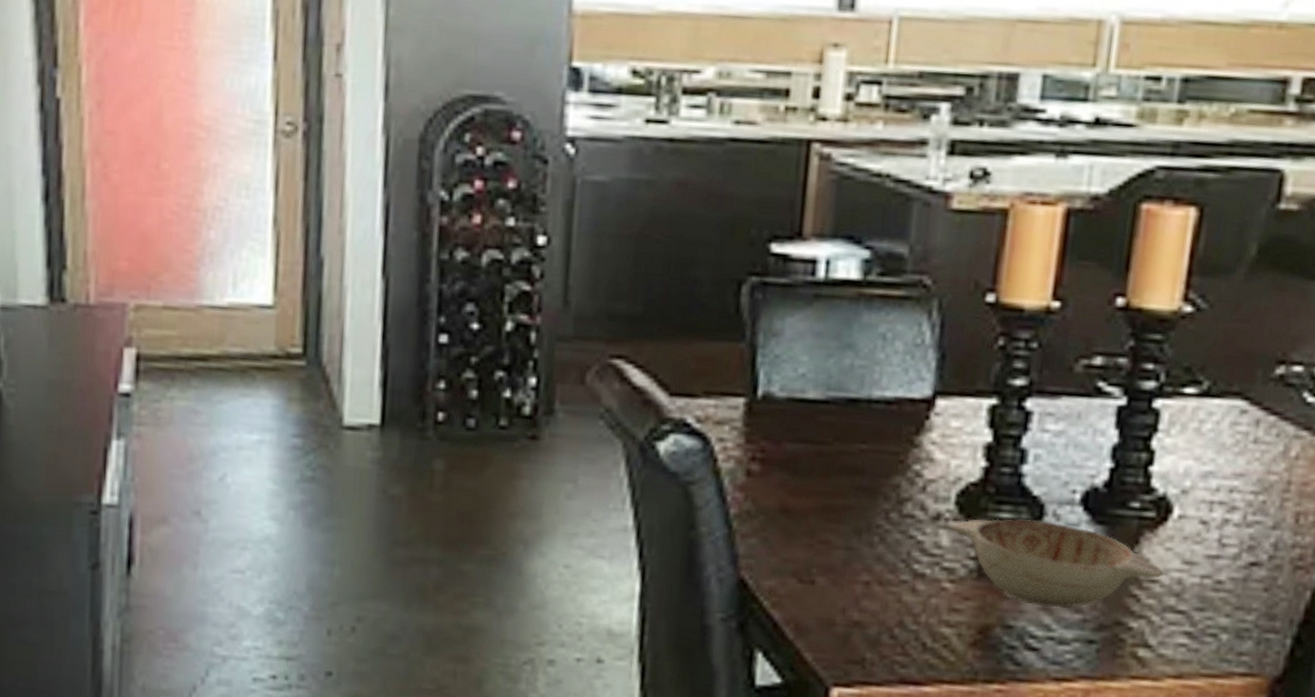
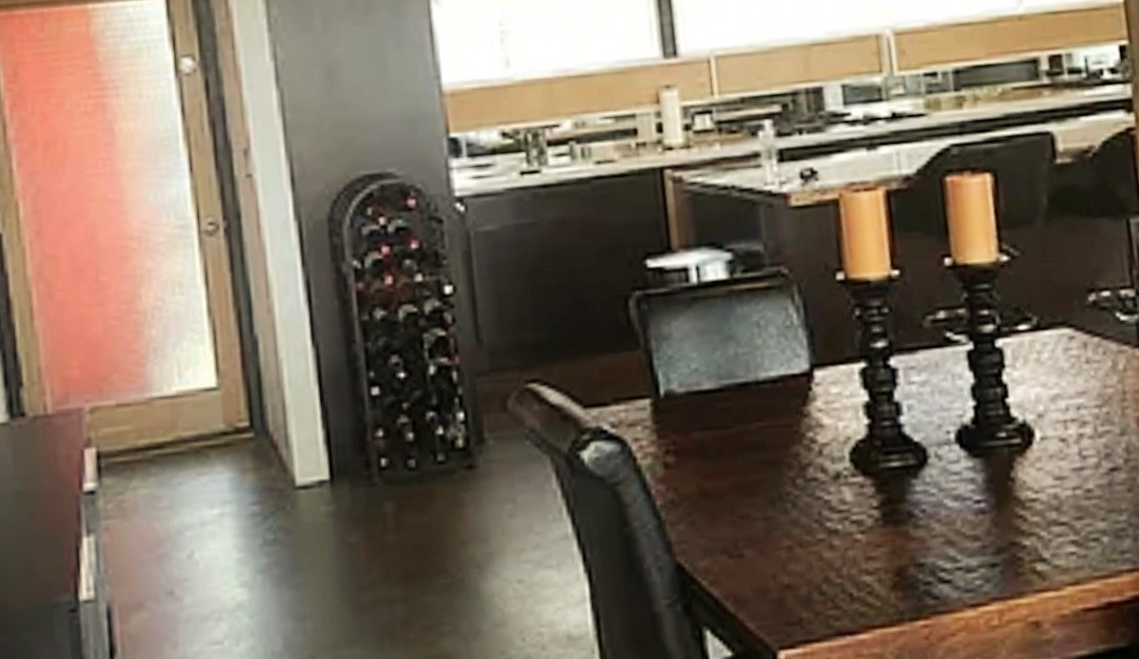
decorative bowl: present [948,519,1163,609] -> none [848,462,1040,542]

